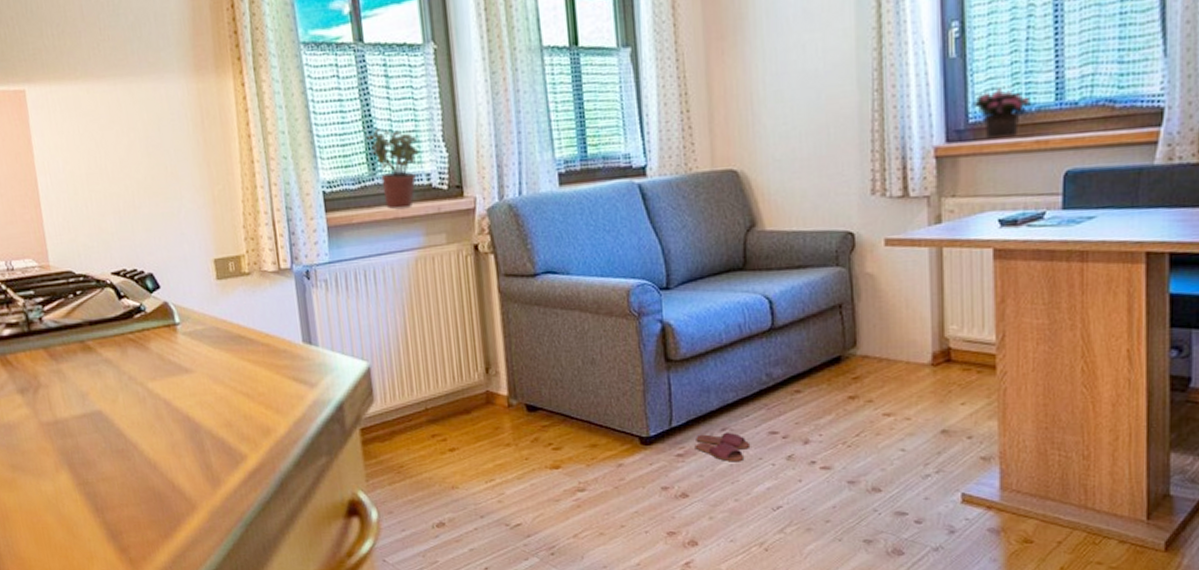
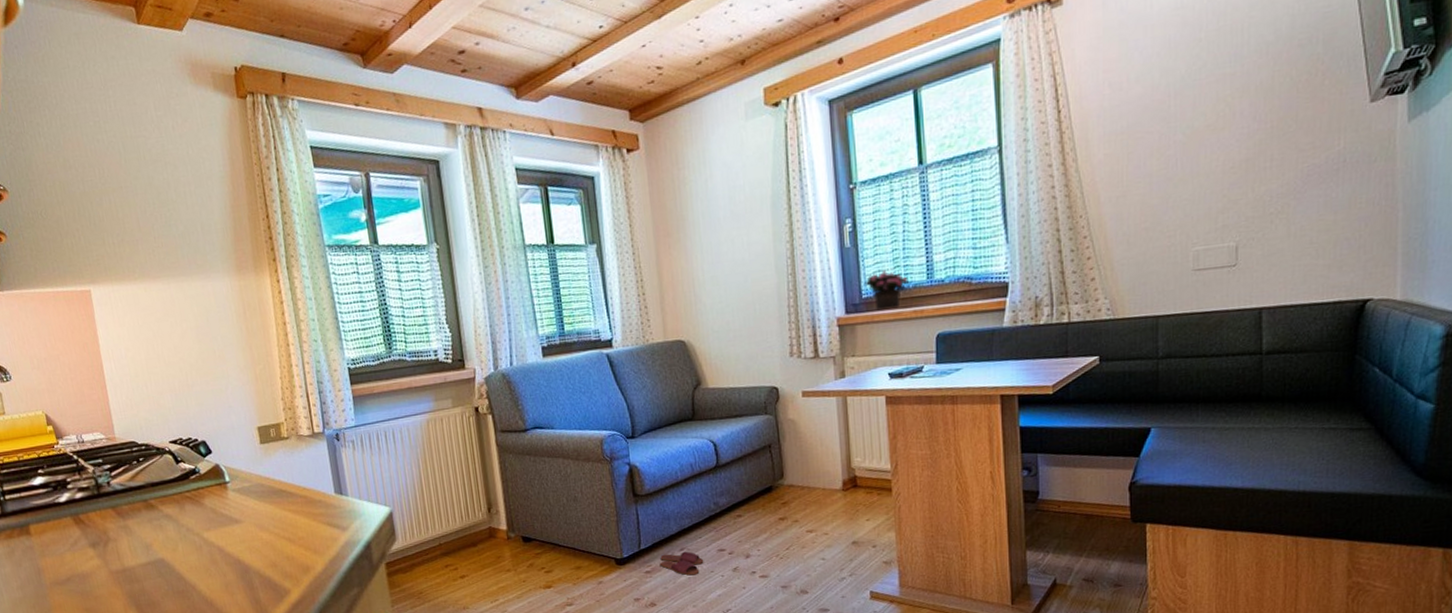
potted plant: present [367,128,418,210] -> none [384,314,426,381]

